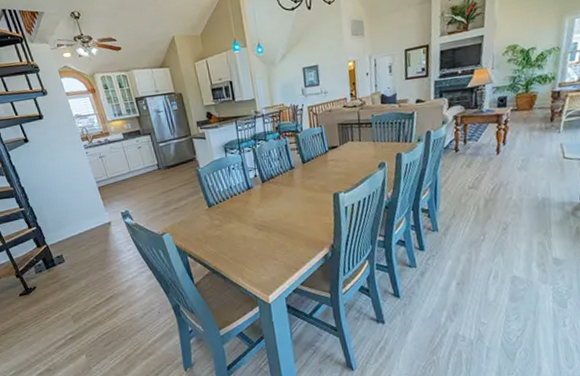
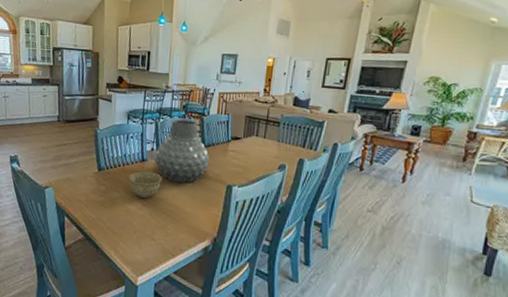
bowl: none [239,197,271,224] -> present [128,171,162,199]
vase: none [258,139,313,202] -> present [154,119,210,183]

